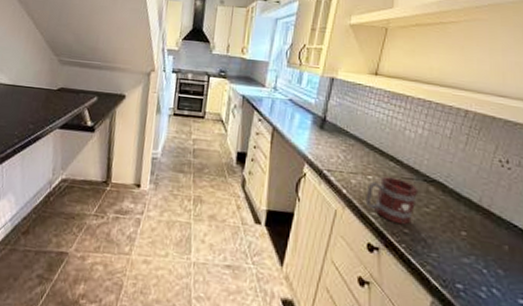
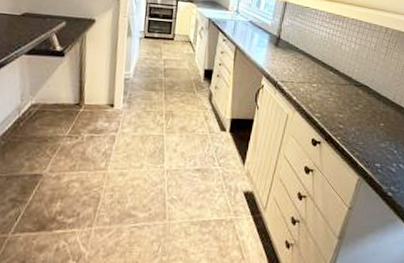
mug: present [365,176,419,225] -> none [311,84,351,122]

